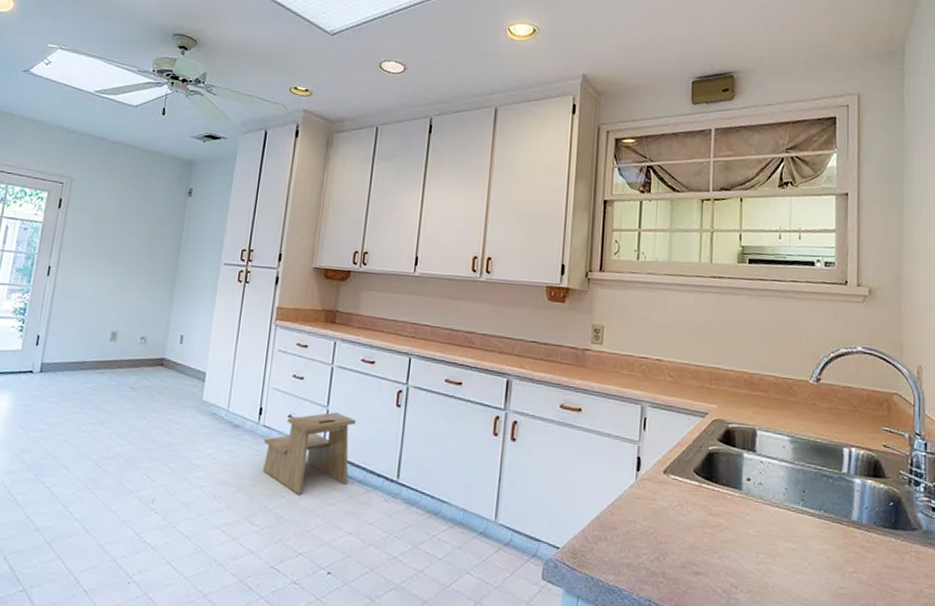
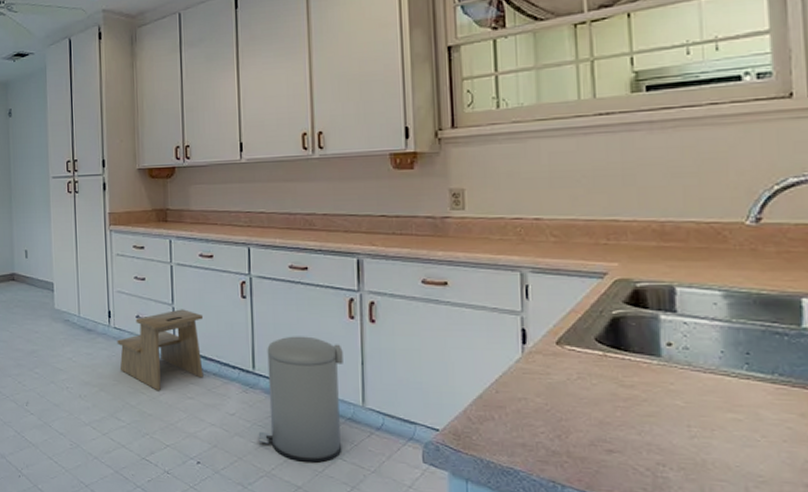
pedal bin: none [392,448,484,577] -> present [258,336,343,464]

